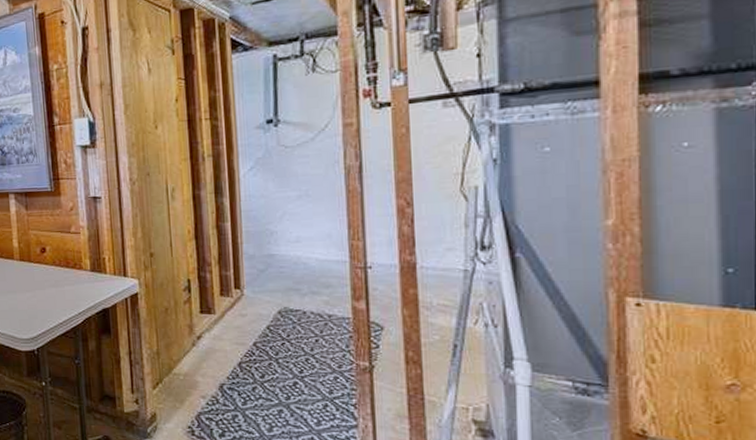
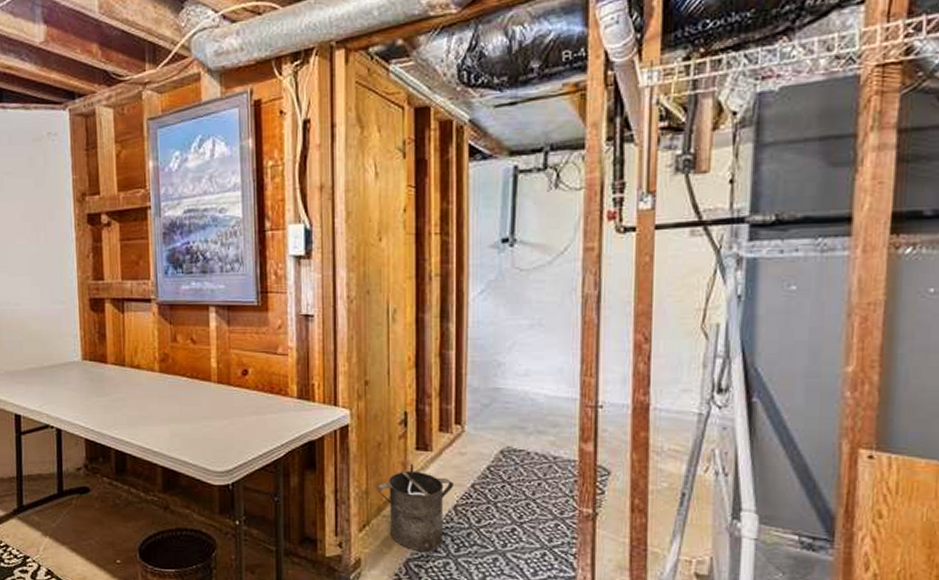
bucket: none [167,326,237,406] -> present [377,464,453,553]

